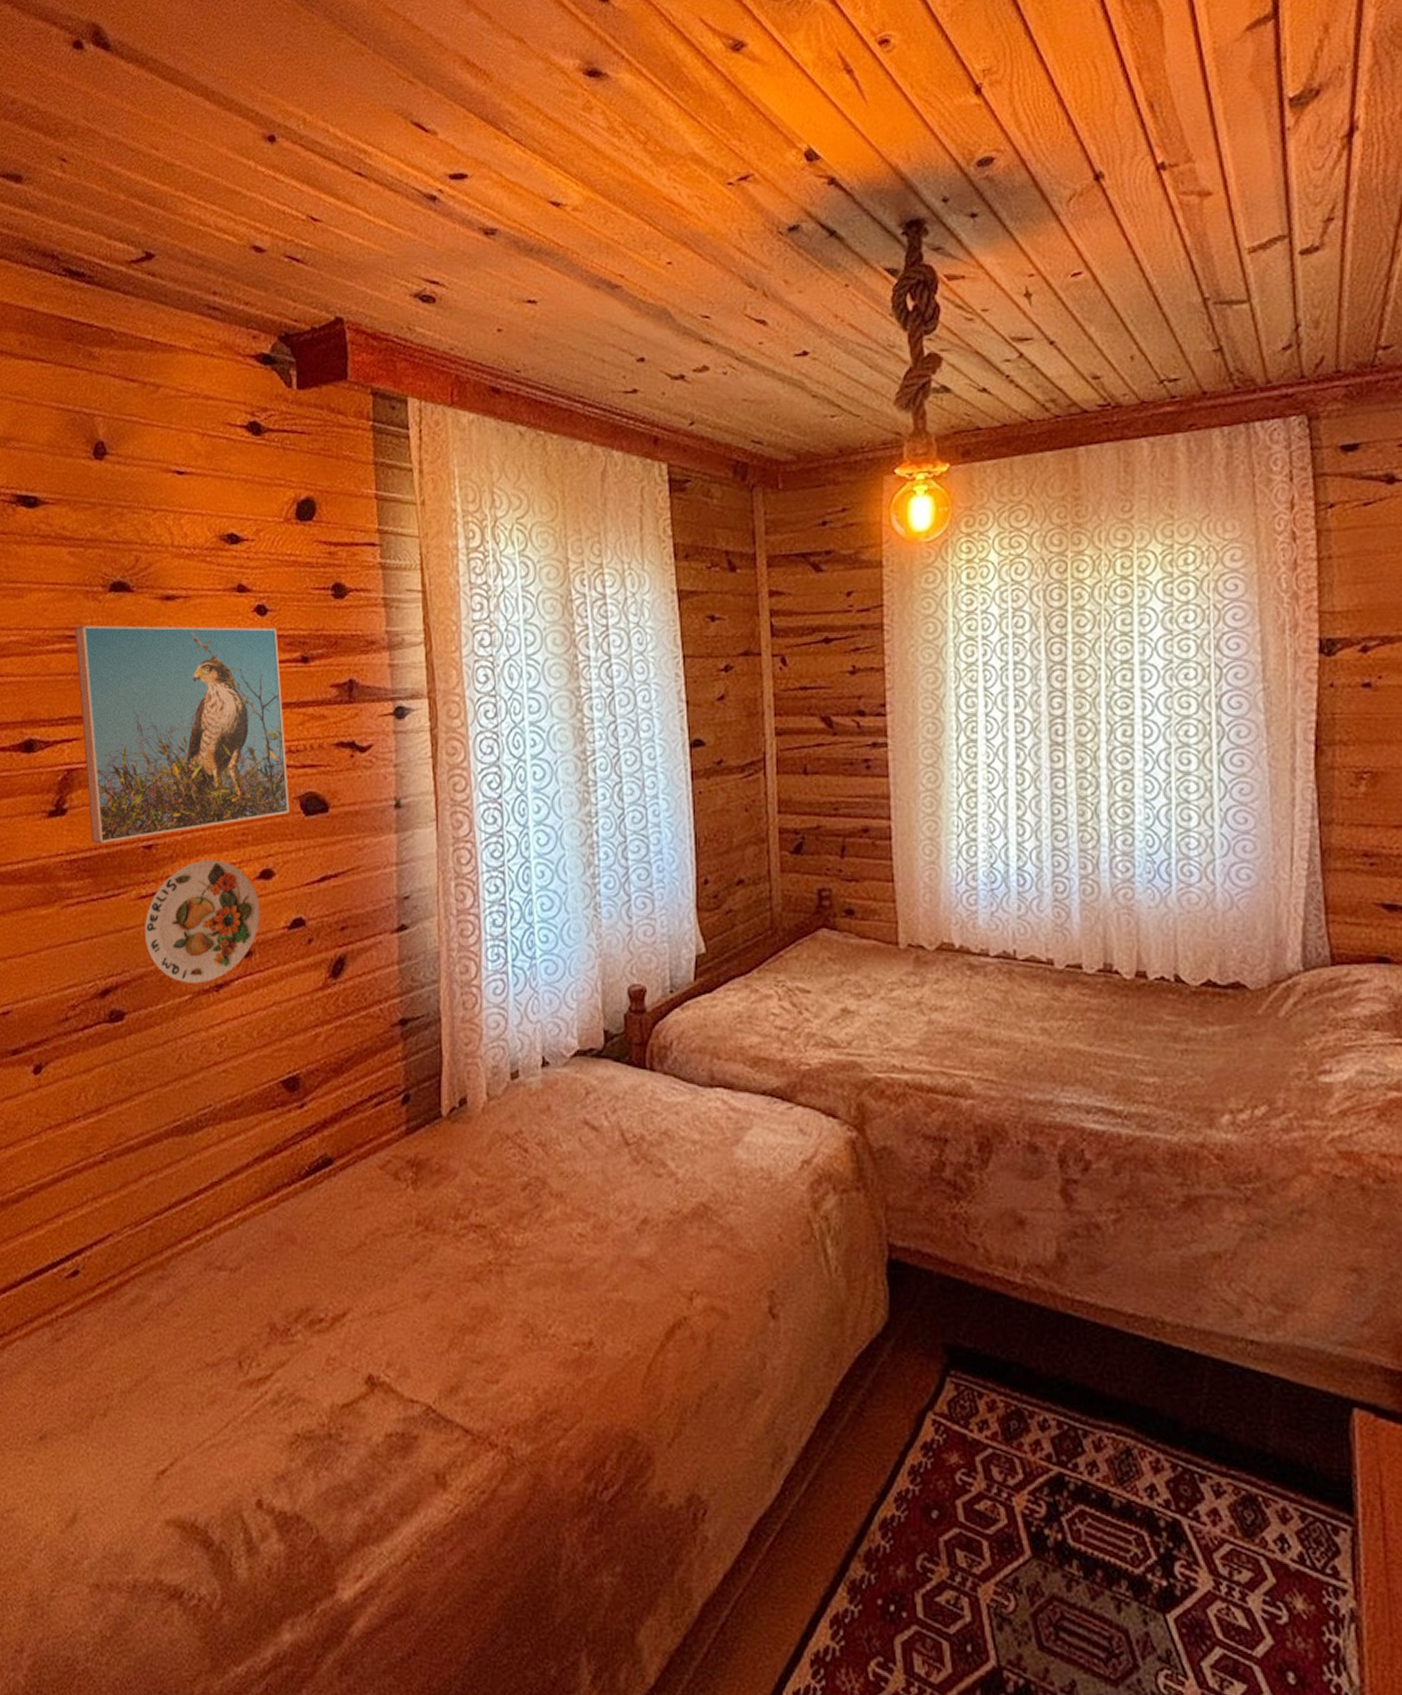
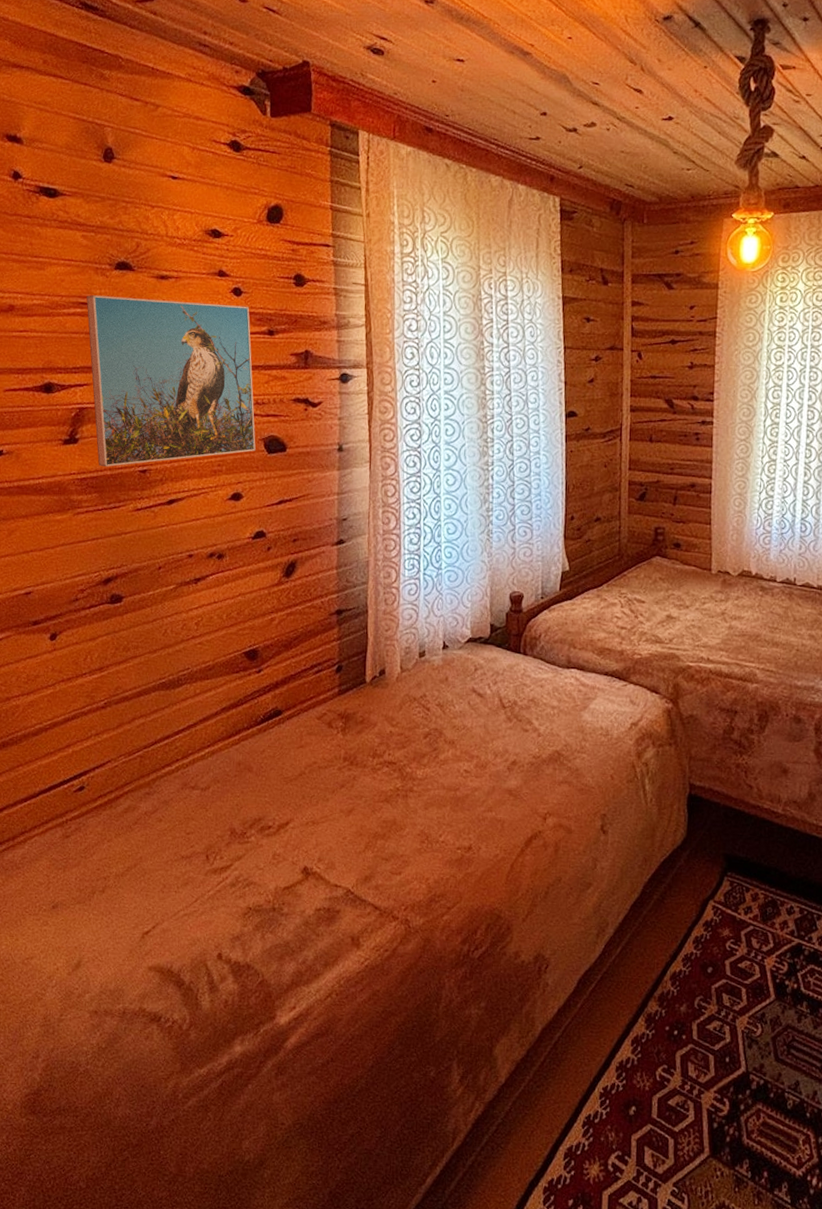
decorative plate: present [144,859,261,984] -> none [139,483,231,577]

